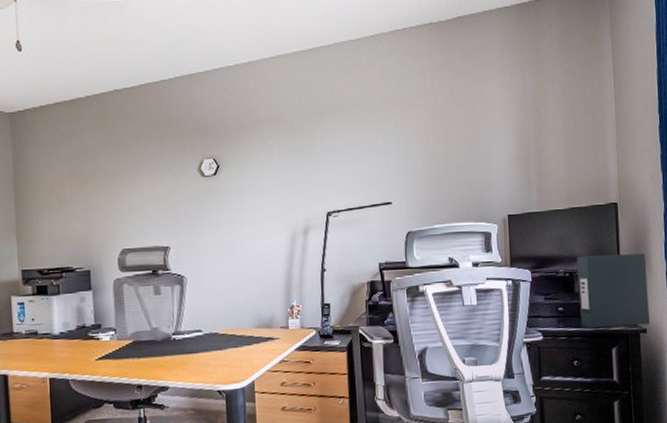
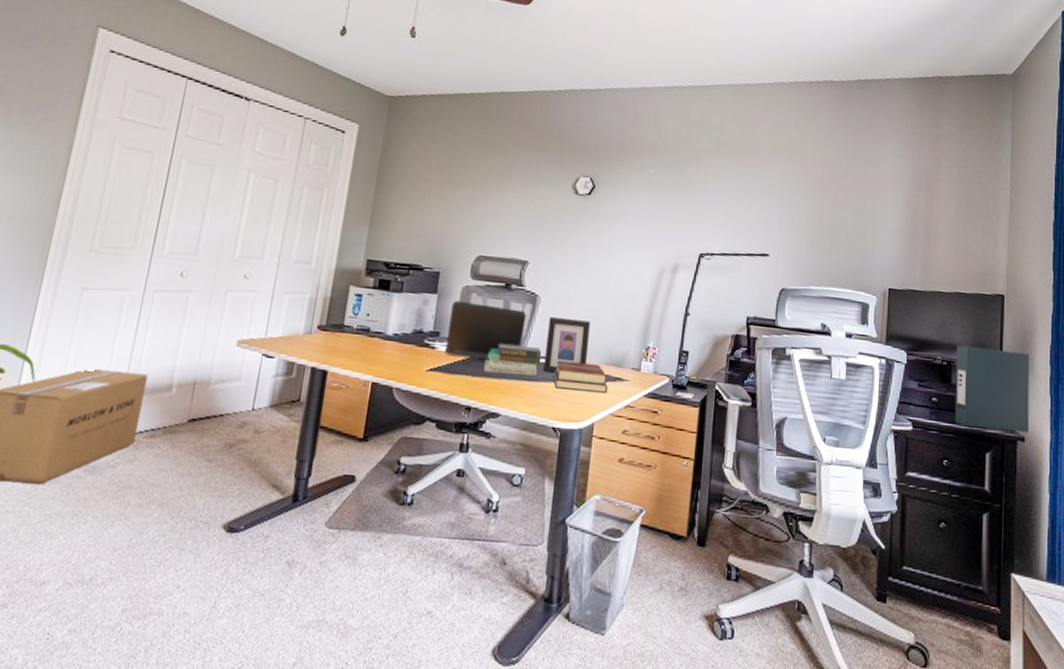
laptop computer: none [107,292,178,343] -> present [444,301,527,360]
books: none [146,323,197,353] -> present [483,344,542,377]
picture frame: none [198,292,239,343] -> present [543,317,590,373]
books: none [210,329,262,356] -> present [553,361,608,393]

